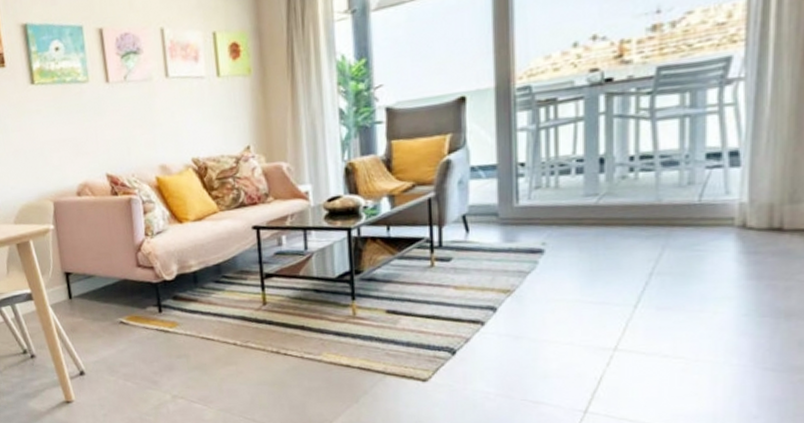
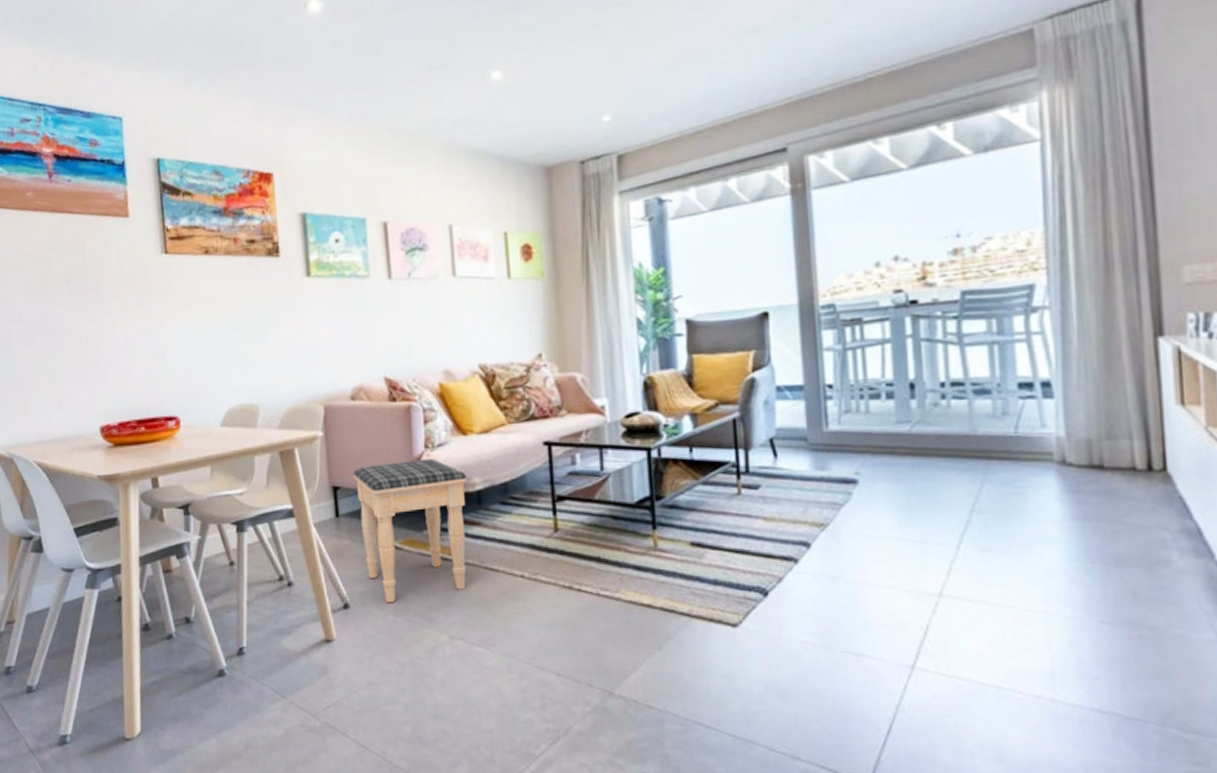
footstool: none [82,245,185,370] -> present [352,458,468,603]

